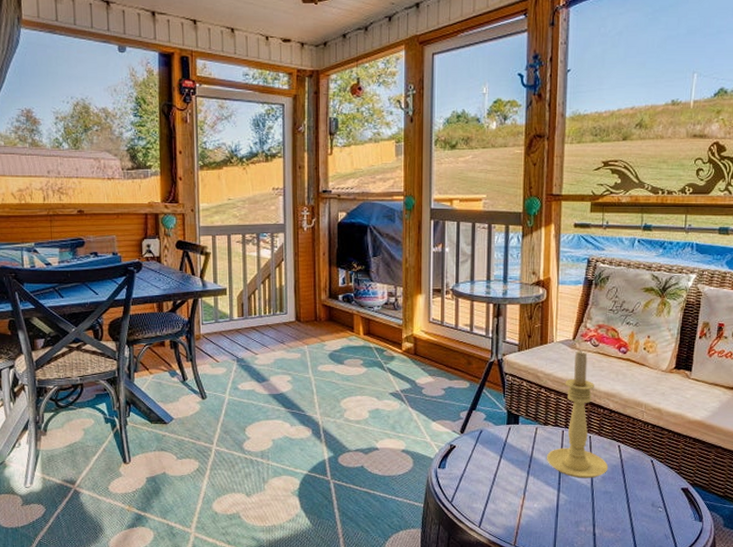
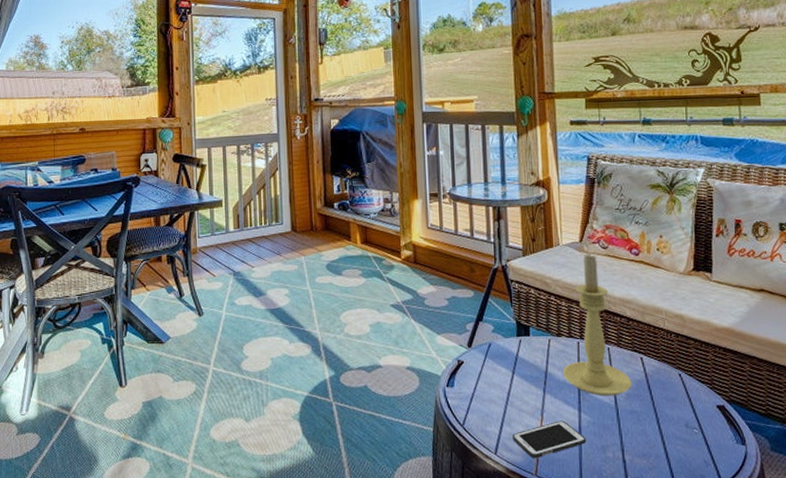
cell phone: none [496,499,563,532] -> present [512,420,587,459]

